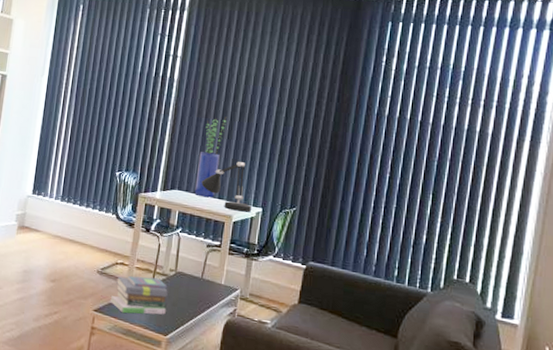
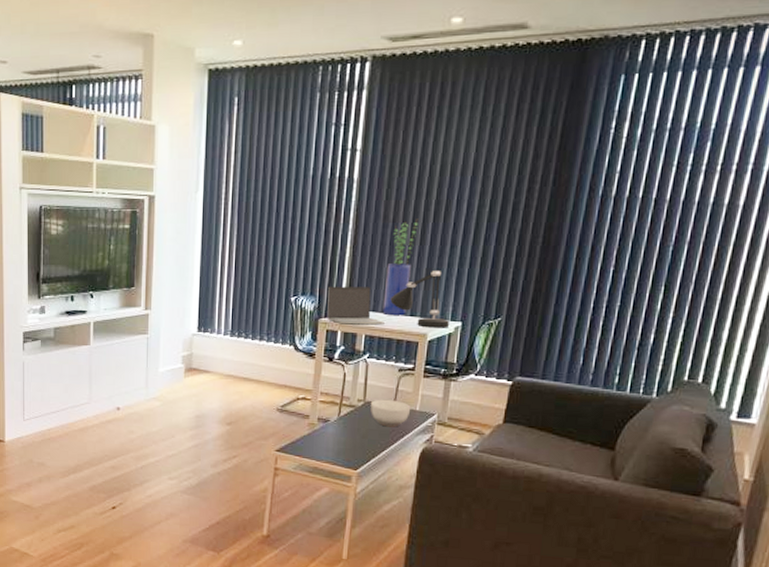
books: present [110,275,168,315] -> none [293,410,356,451]
laptop: none [146,166,196,203] -> present [327,286,385,325]
bowl: none [181,270,217,298] -> present [370,399,411,427]

